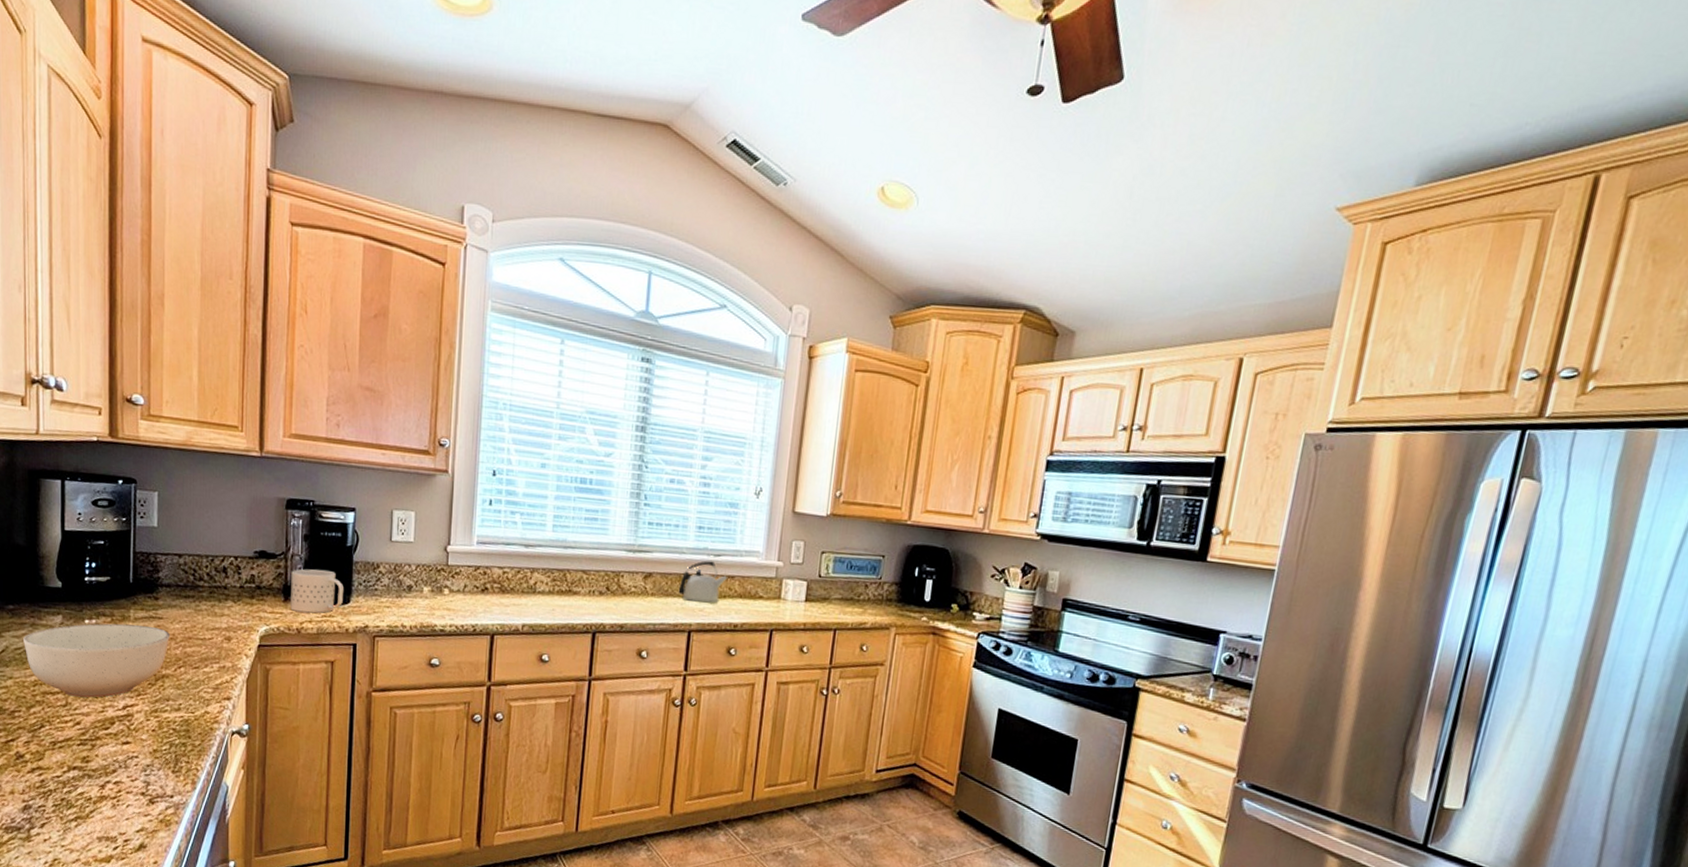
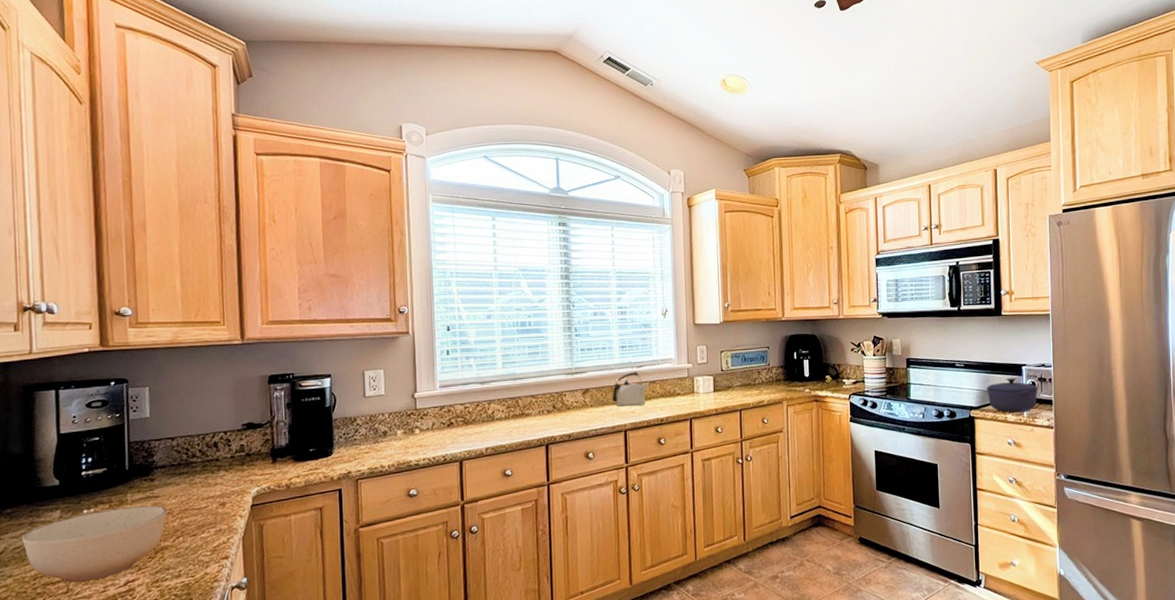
mug: present [290,568,345,614] -> none [277,430,327,470]
cooking pot: none [1163,645,1236,693] -> present [987,377,1038,412]

